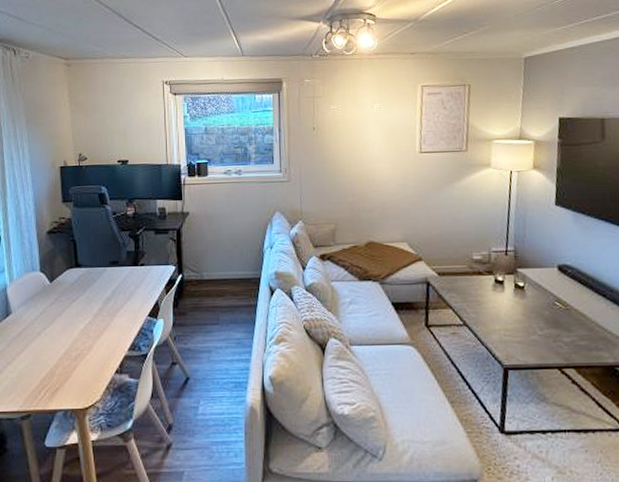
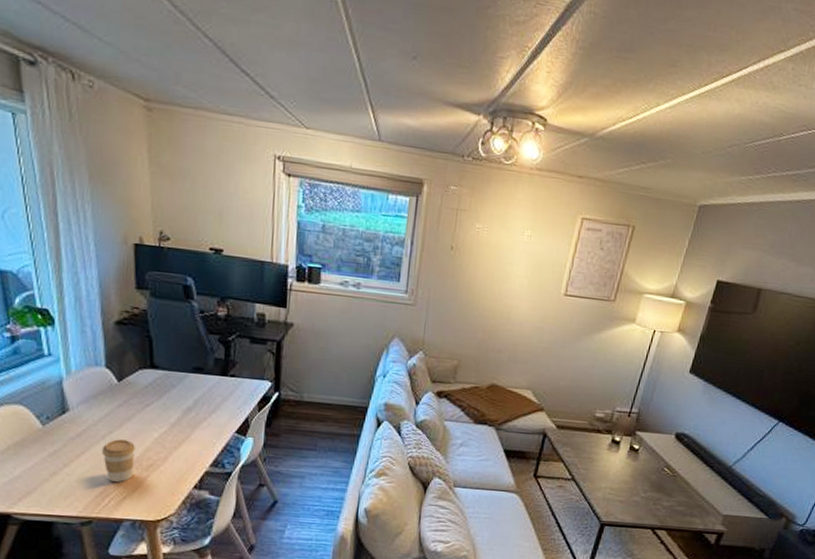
coffee cup: none [37,334,66,375] -> present [101,439,136,483]

